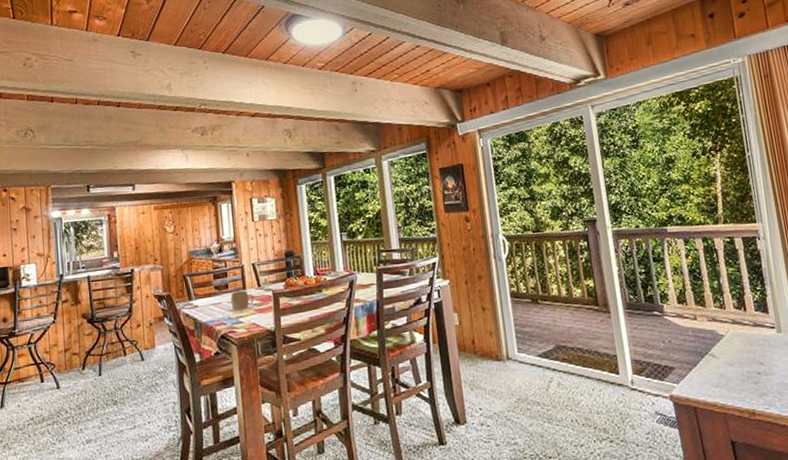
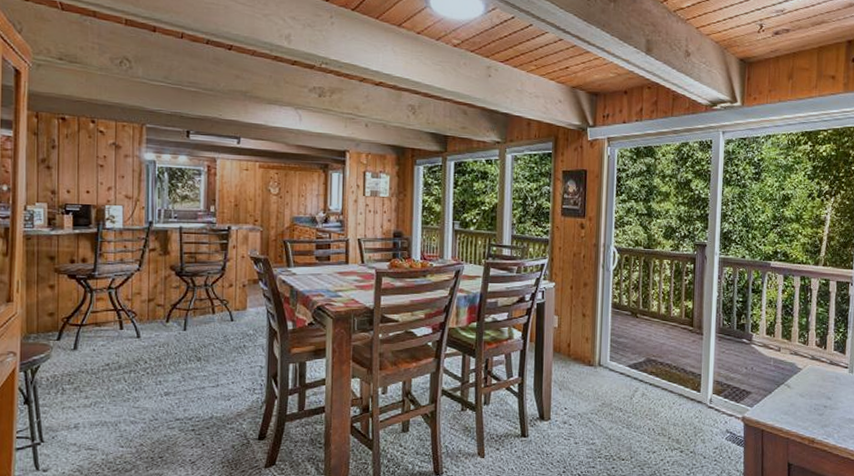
mug: present [230,290,254,312] -> none [331,264,356,285]

